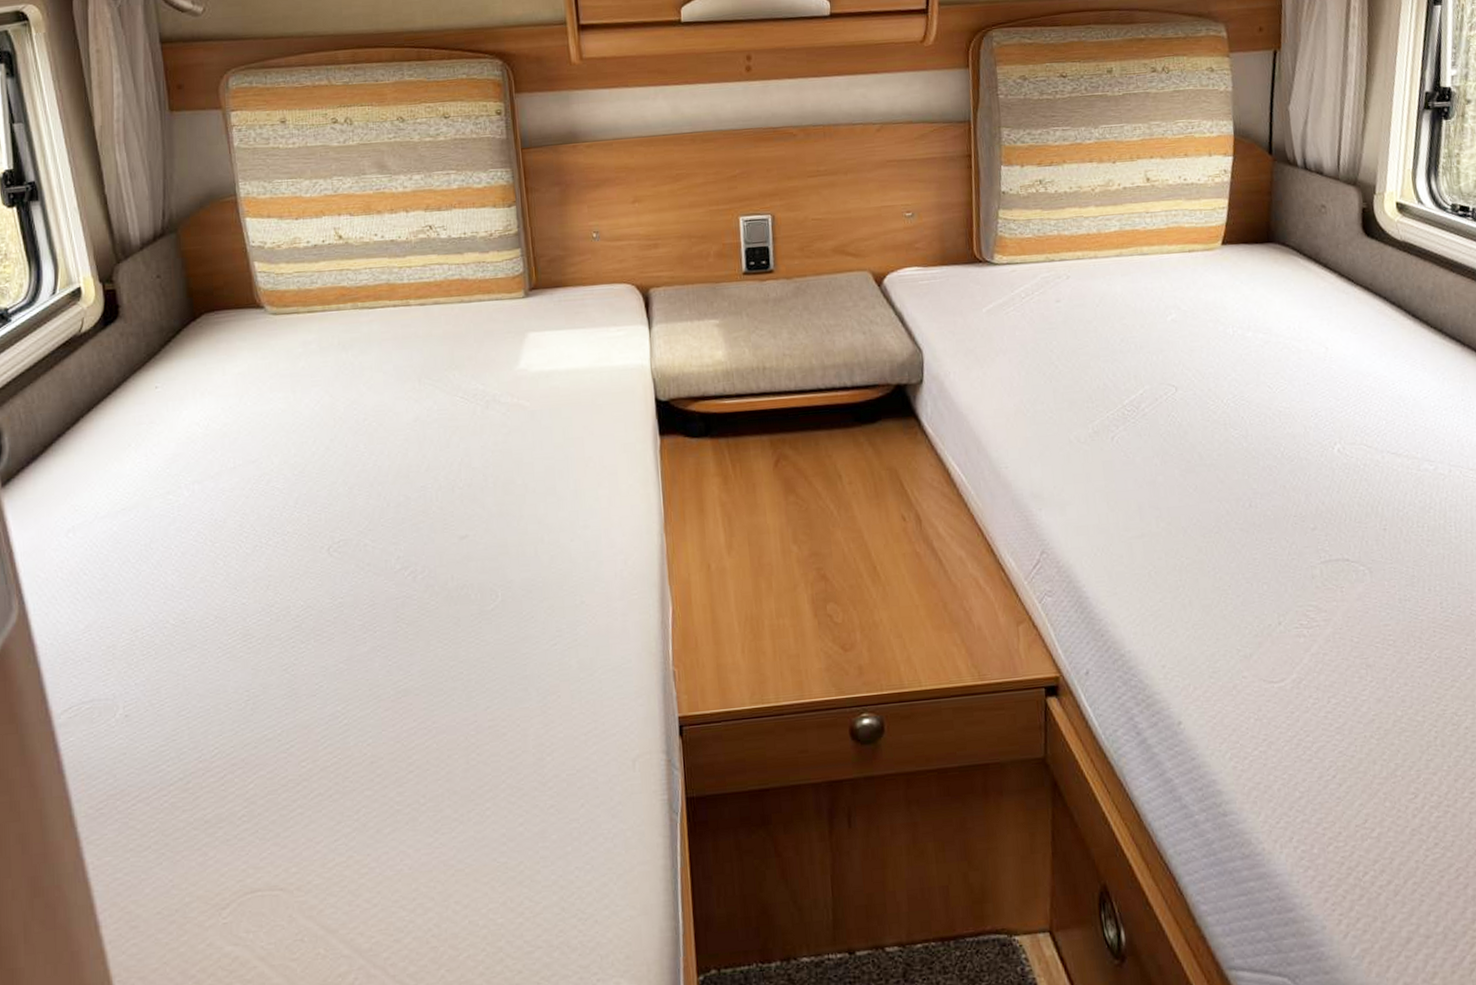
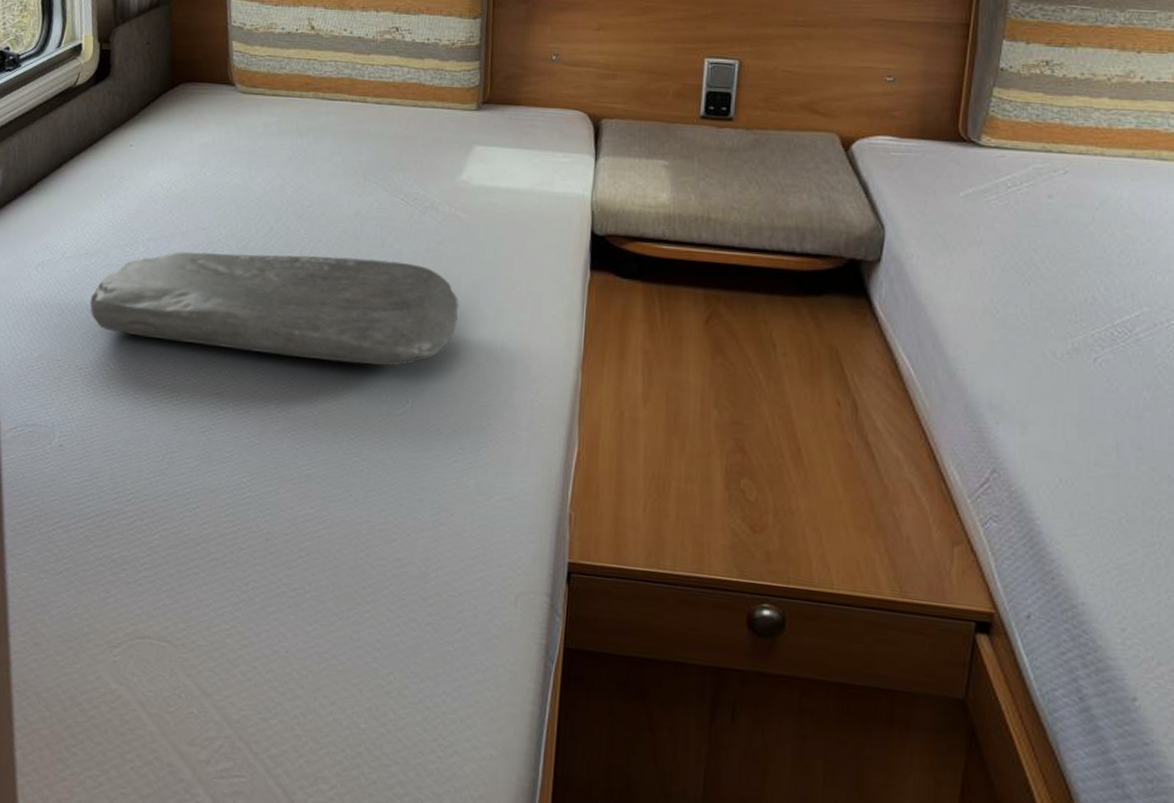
pillow: none [135,459,537,586] -> present [90,252,459,366]

